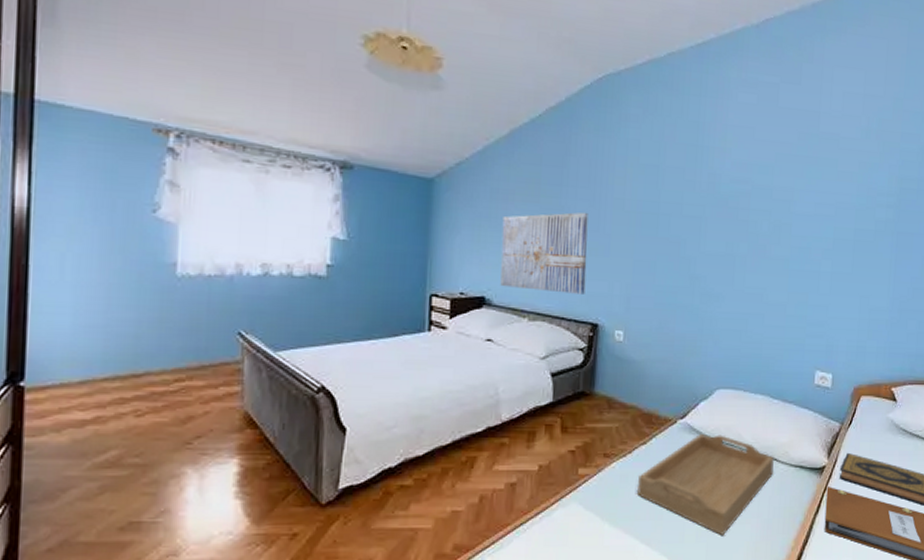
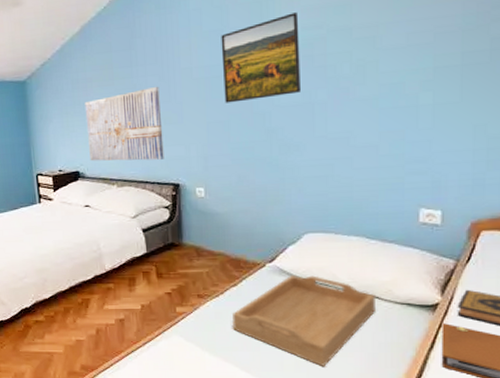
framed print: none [653,163,729,244] -> present [221,12,302,103]

